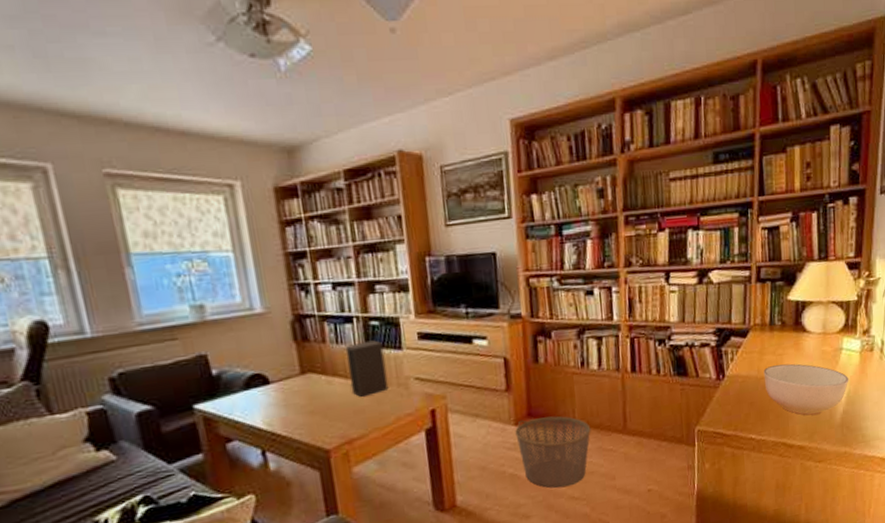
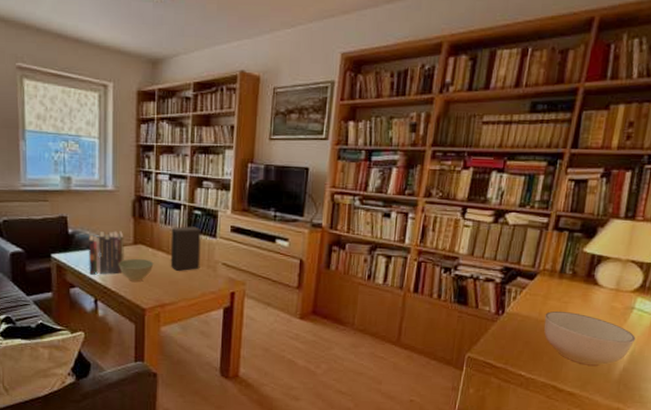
books: none [240,361,293,422] -> present [88,231,124,275]
bowl: none [284,389,331,421] -> present [118,258,154,283]
basket: present [515,416,591,488] -> none [299,315,367,381]

